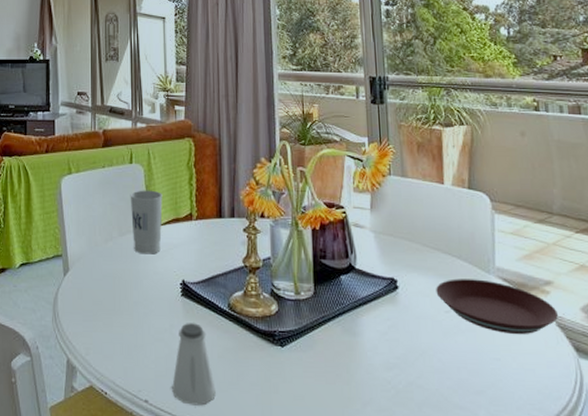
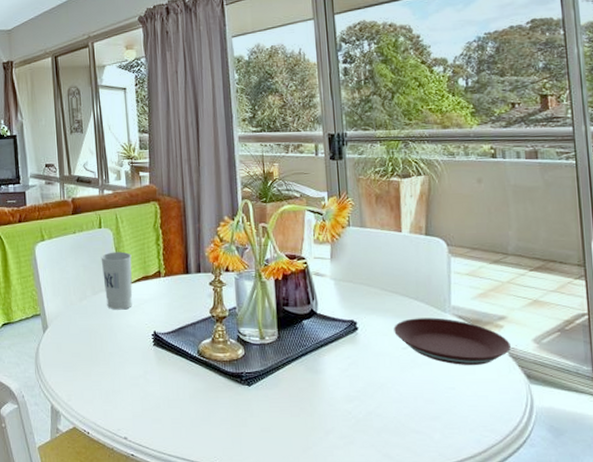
saltshaker: present [172,323,216,406] -> none [148,369,189,440]

